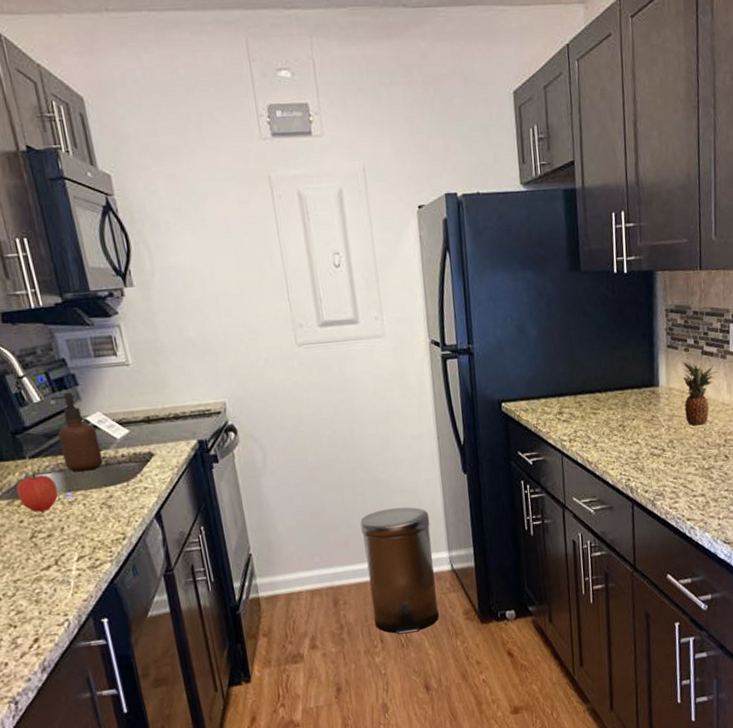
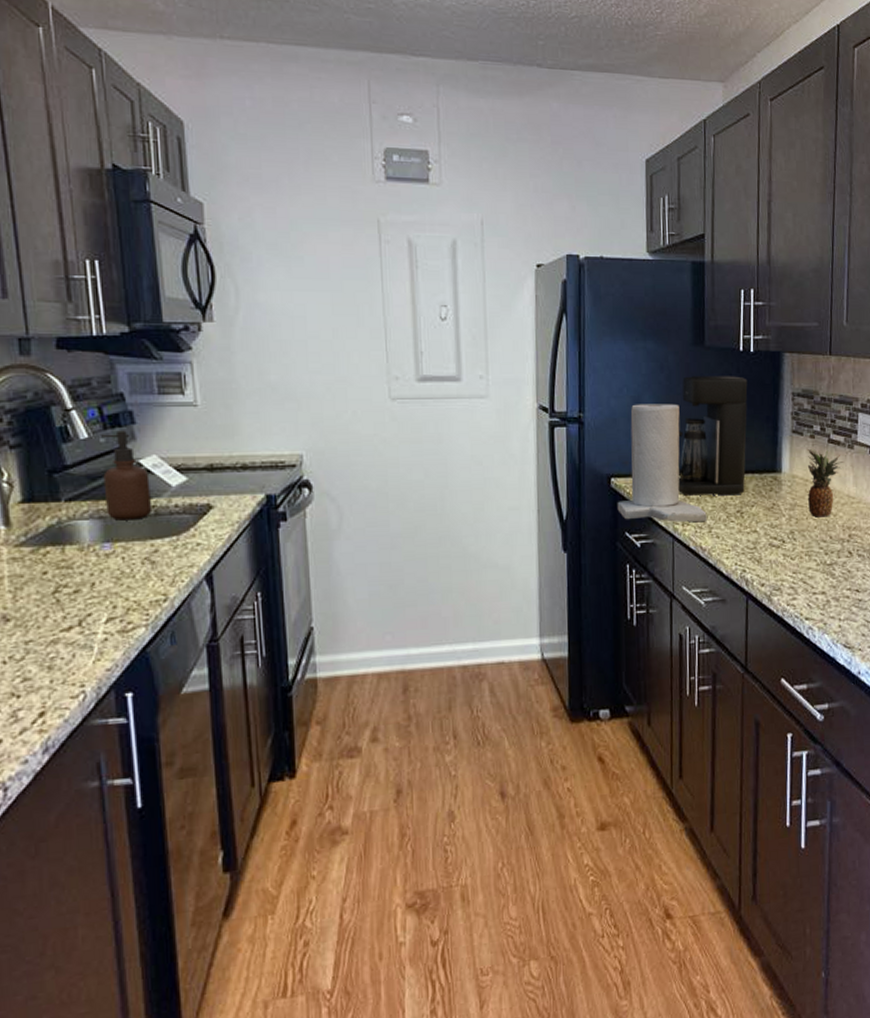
fruit: present [16,473,58,513] -> none [44,518,94,564]
pedal bin: present [360,507,439,635] -> none [442,585,523,730]
paper towel: none [509,329,592,441] -> present [617,404,707,522]
coffee maker: none [560,297,626,414] -> present [678,376,748,496]

